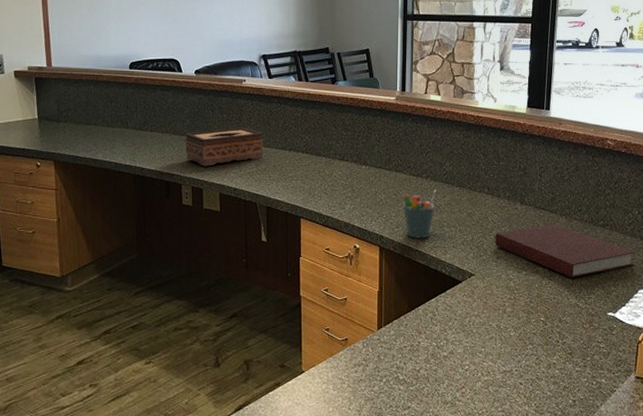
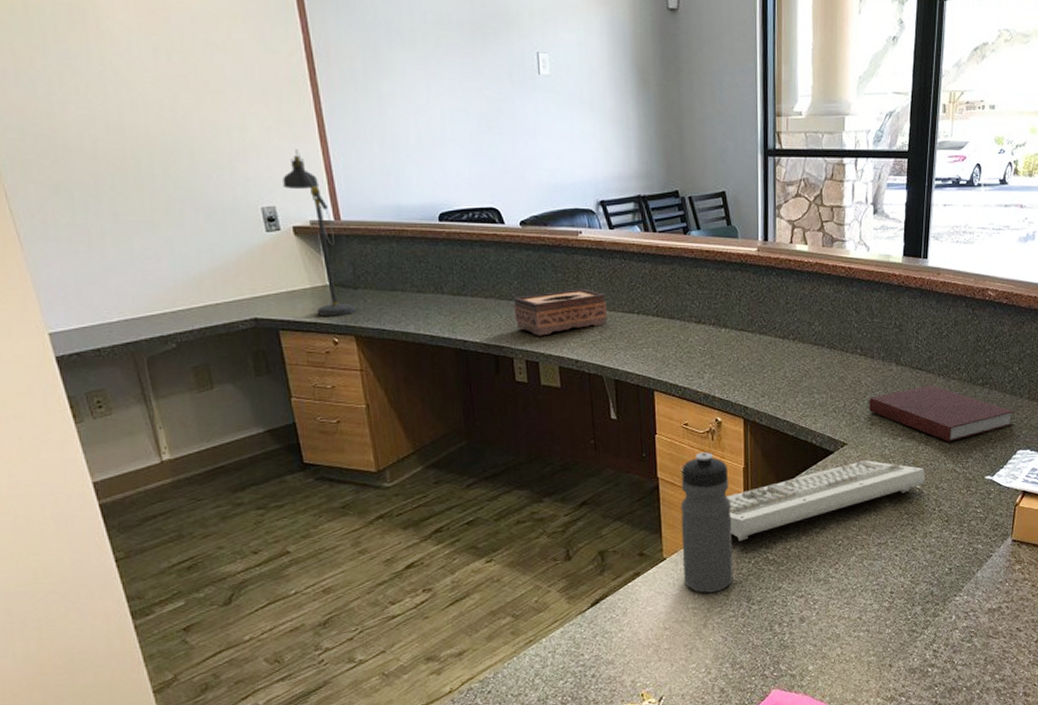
desk lamp: none [10,11,57,144] -> present [283,149,356,316]
water bottle: none [319,275,366,407] -> present [680,452,733,593]
keyboard: none [362,291,549,360] -> present [727,460,925,541]
pen holder: present [402,190,437,239] -> none [767,352,805,408]

